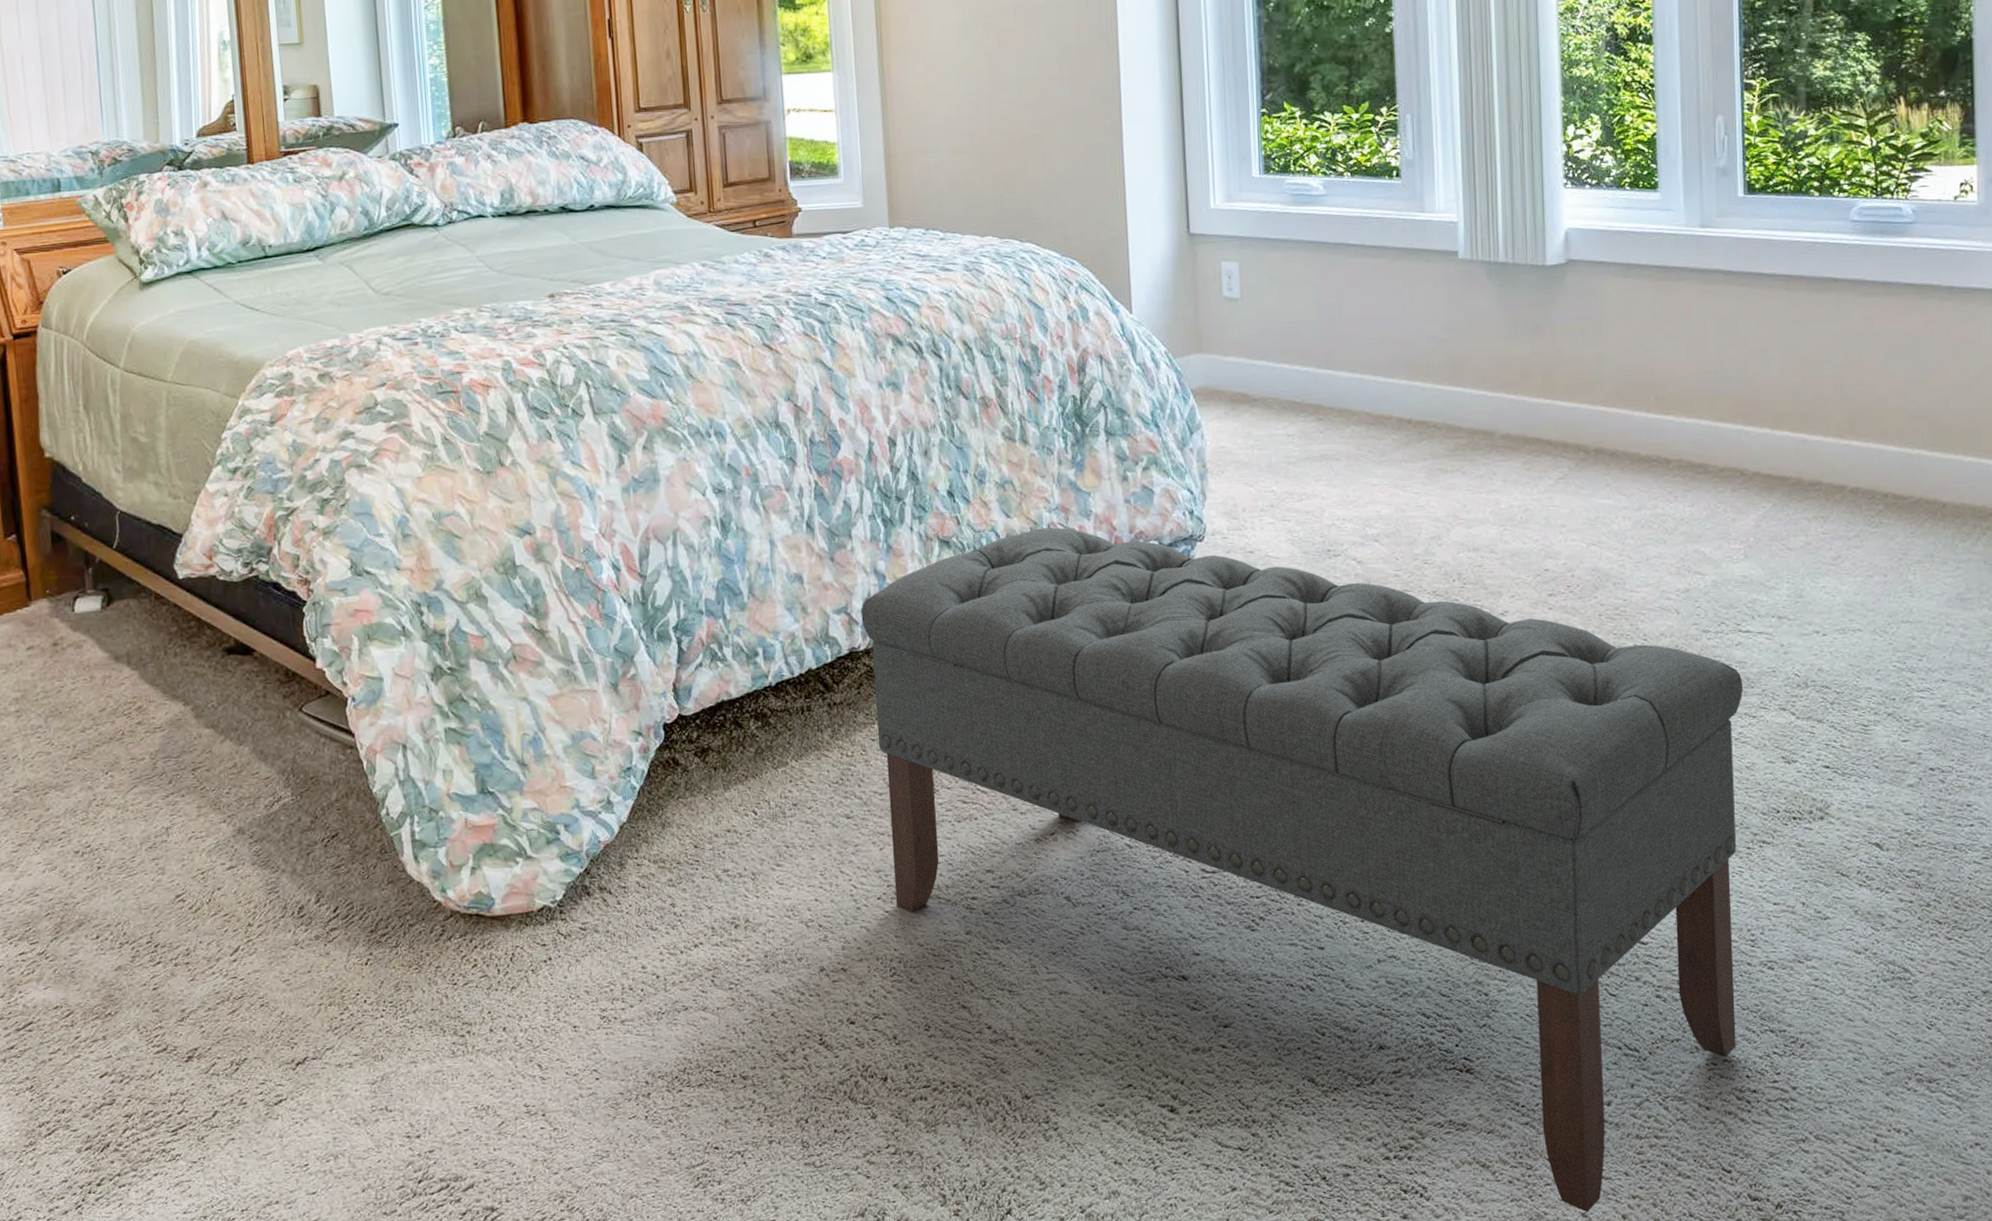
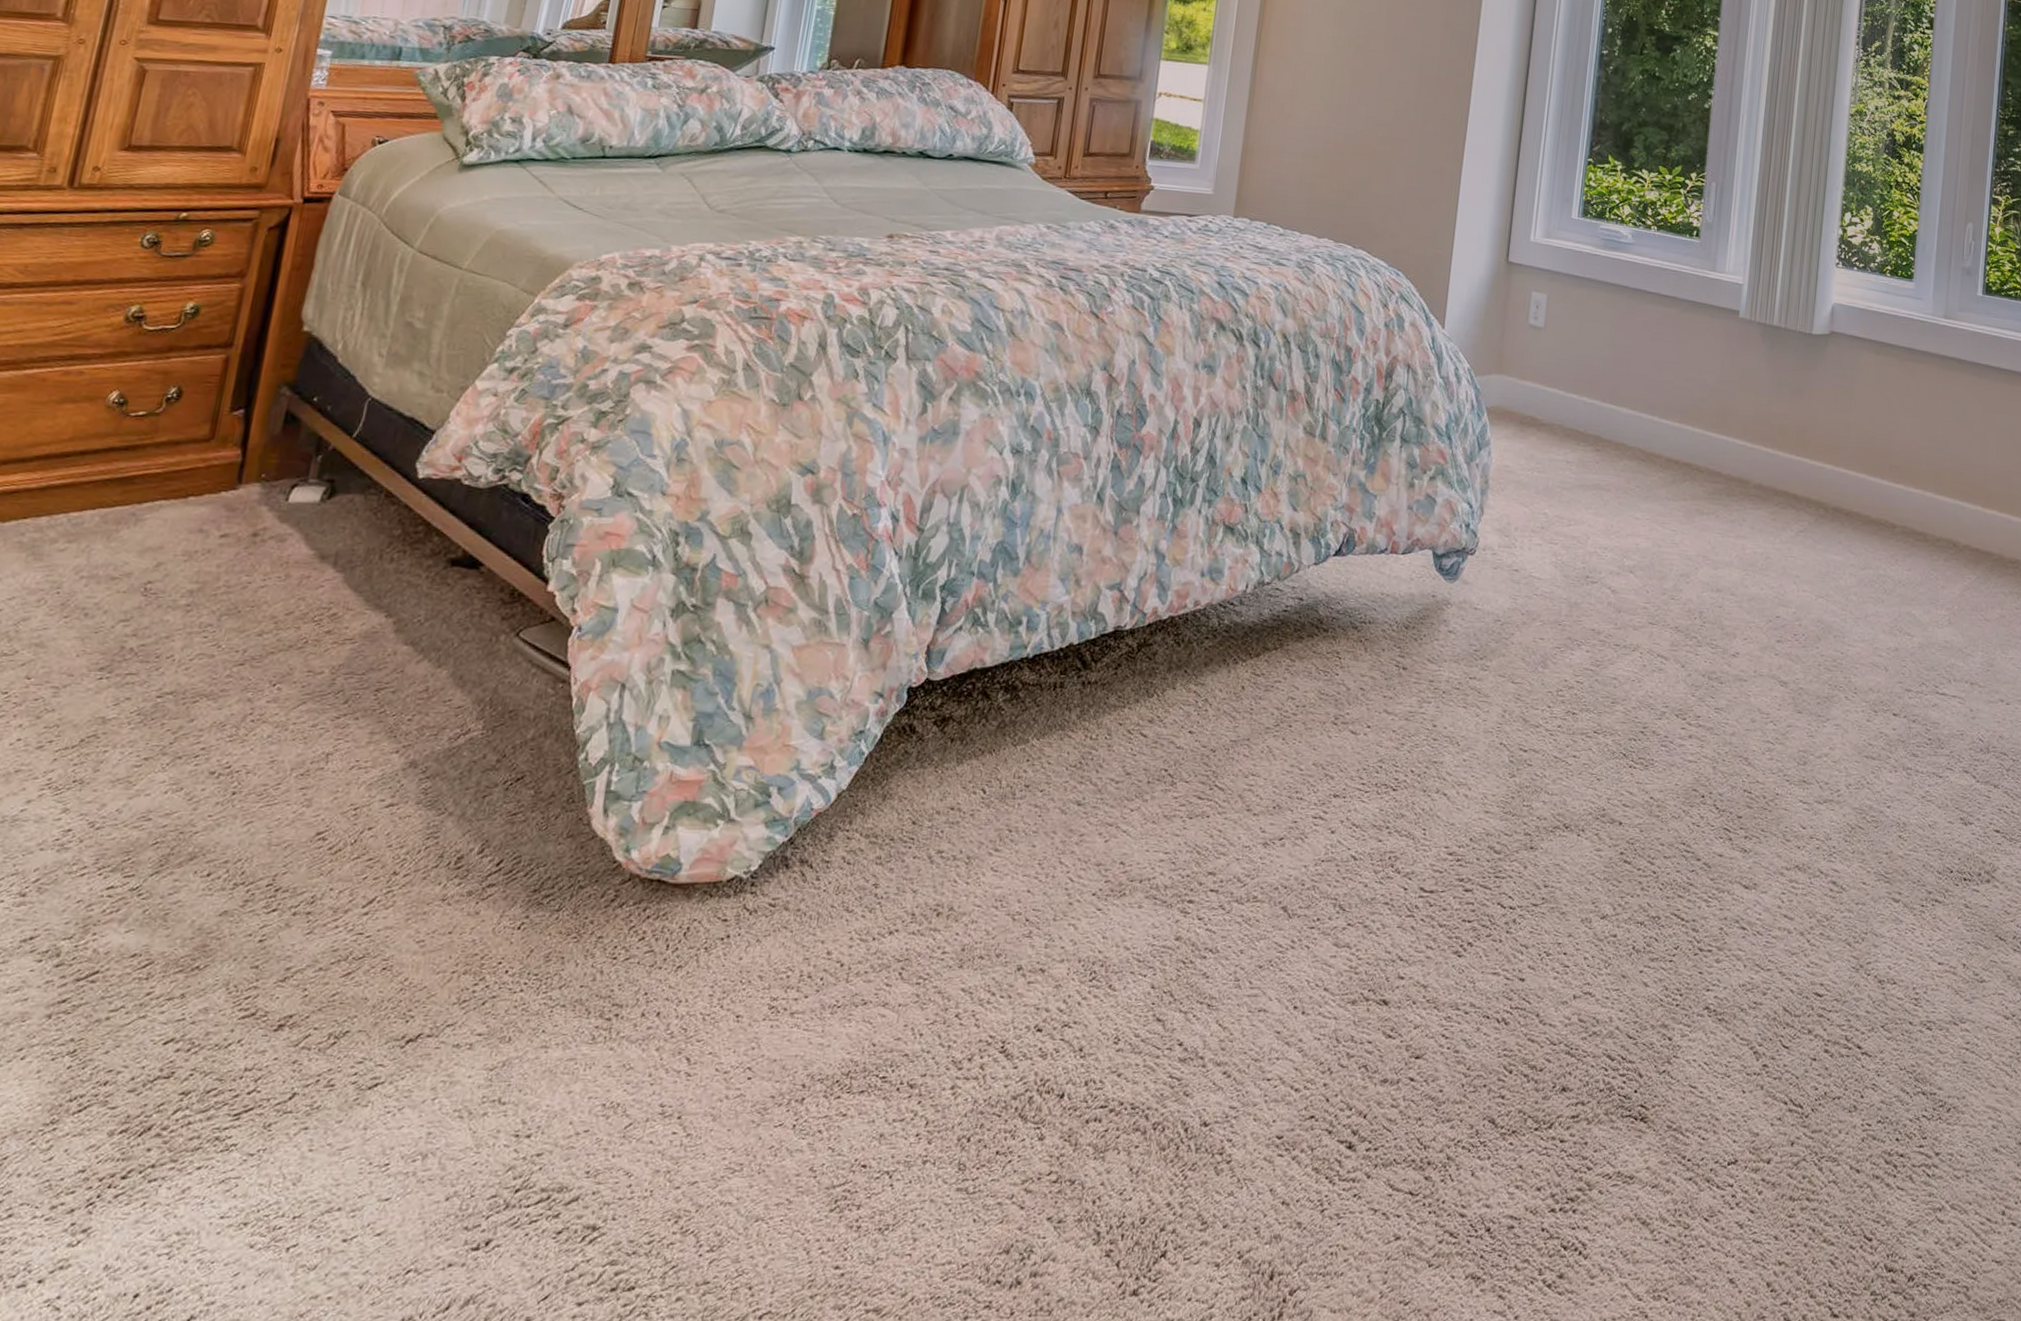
bench: present [861,527,1743,1213] -> none [1109,525,1935,1279]

